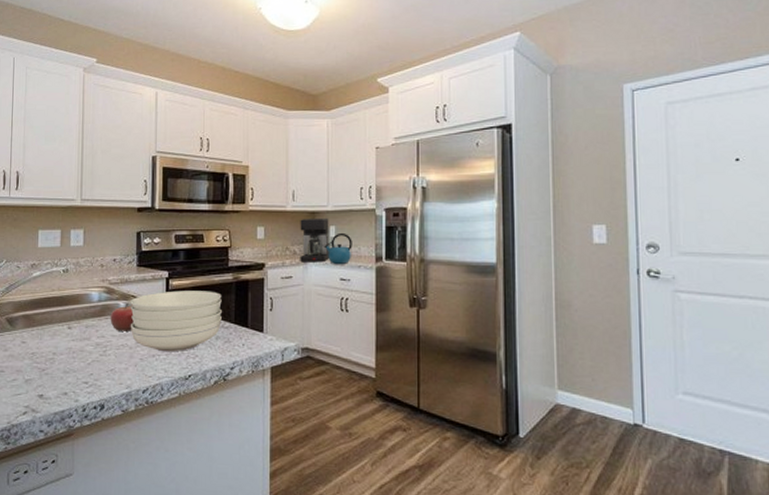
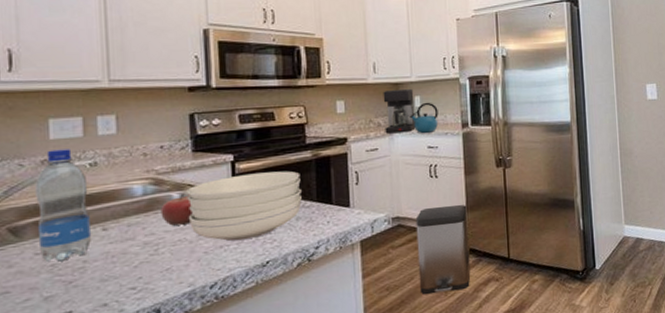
bottle: none [25,256,61,351] -> present [35,149,92,262]
pedal bin: none [324,342,377,435] -> present [415,204,471,295]

